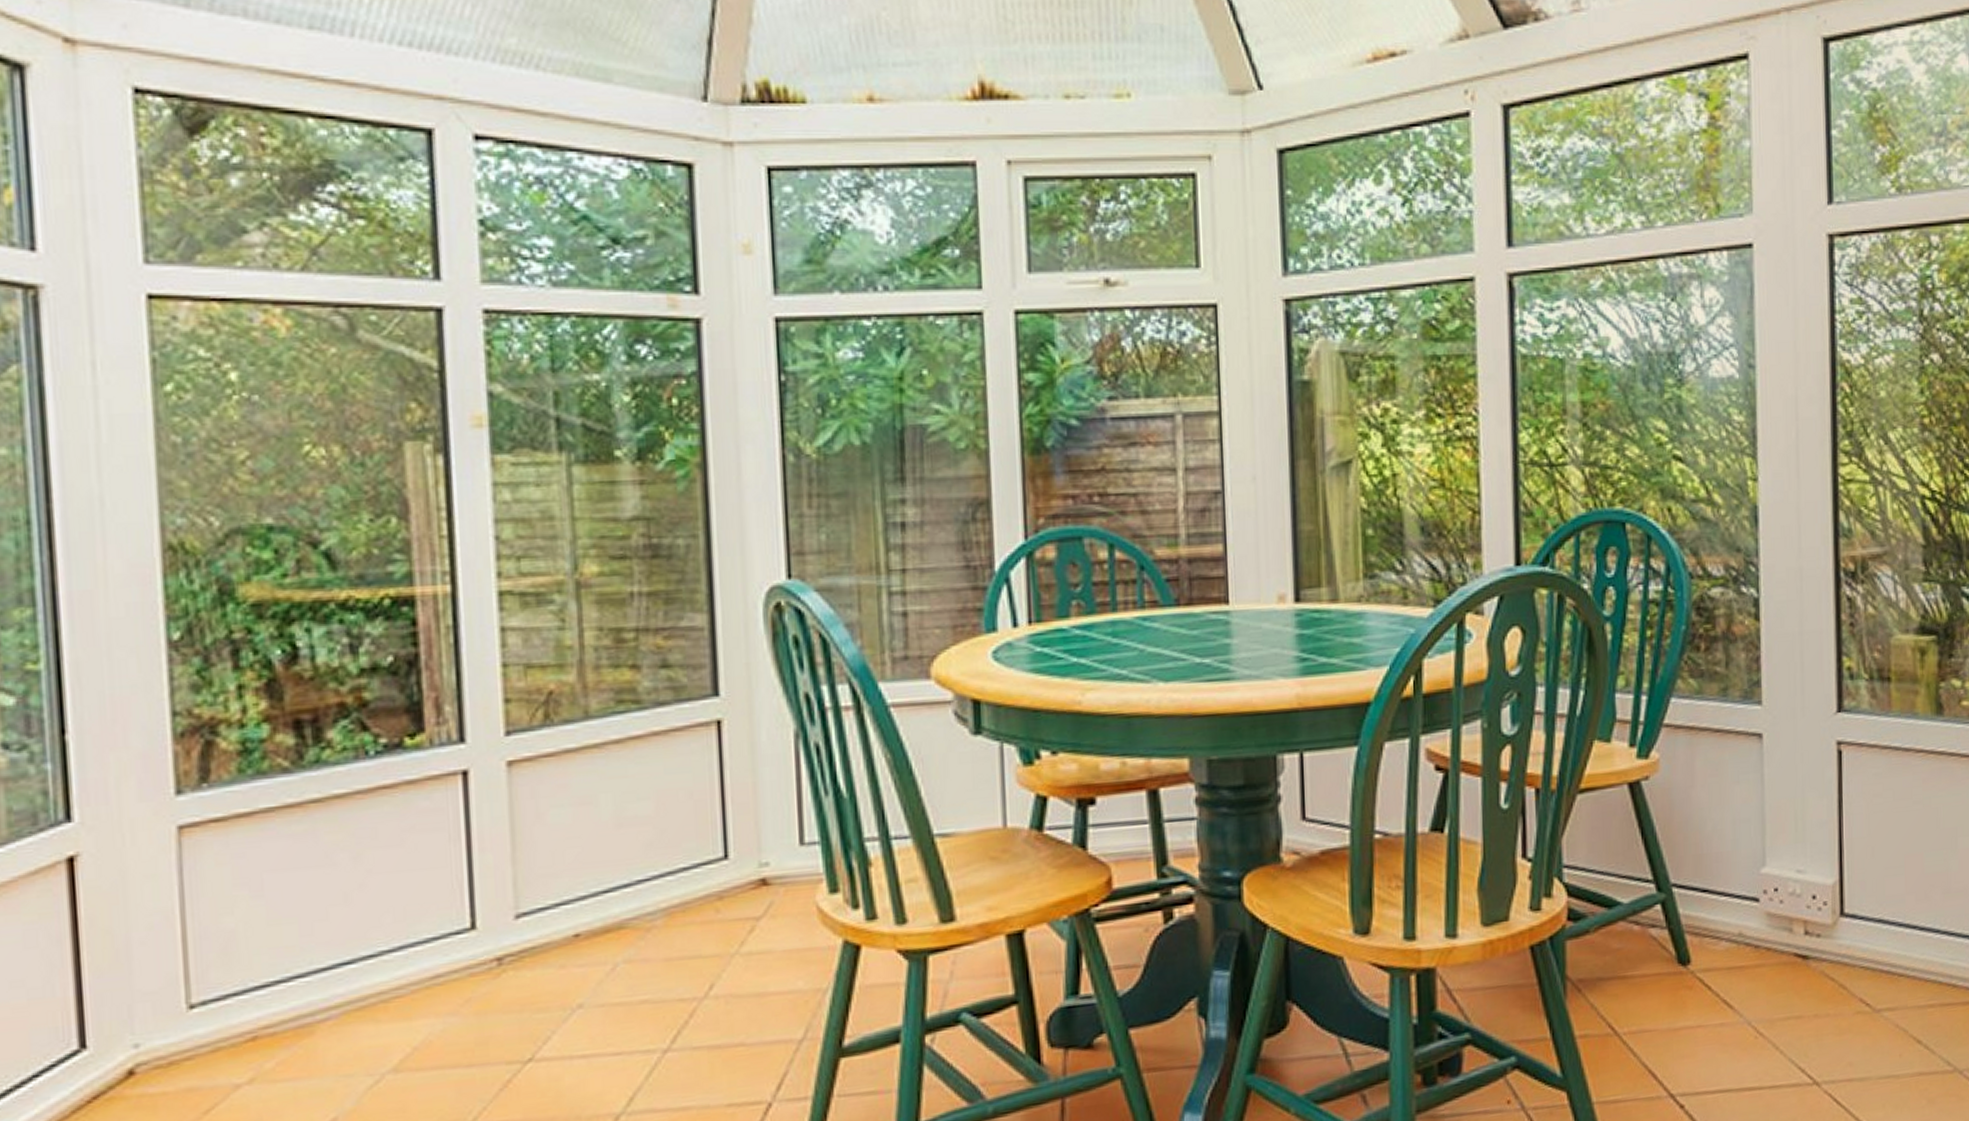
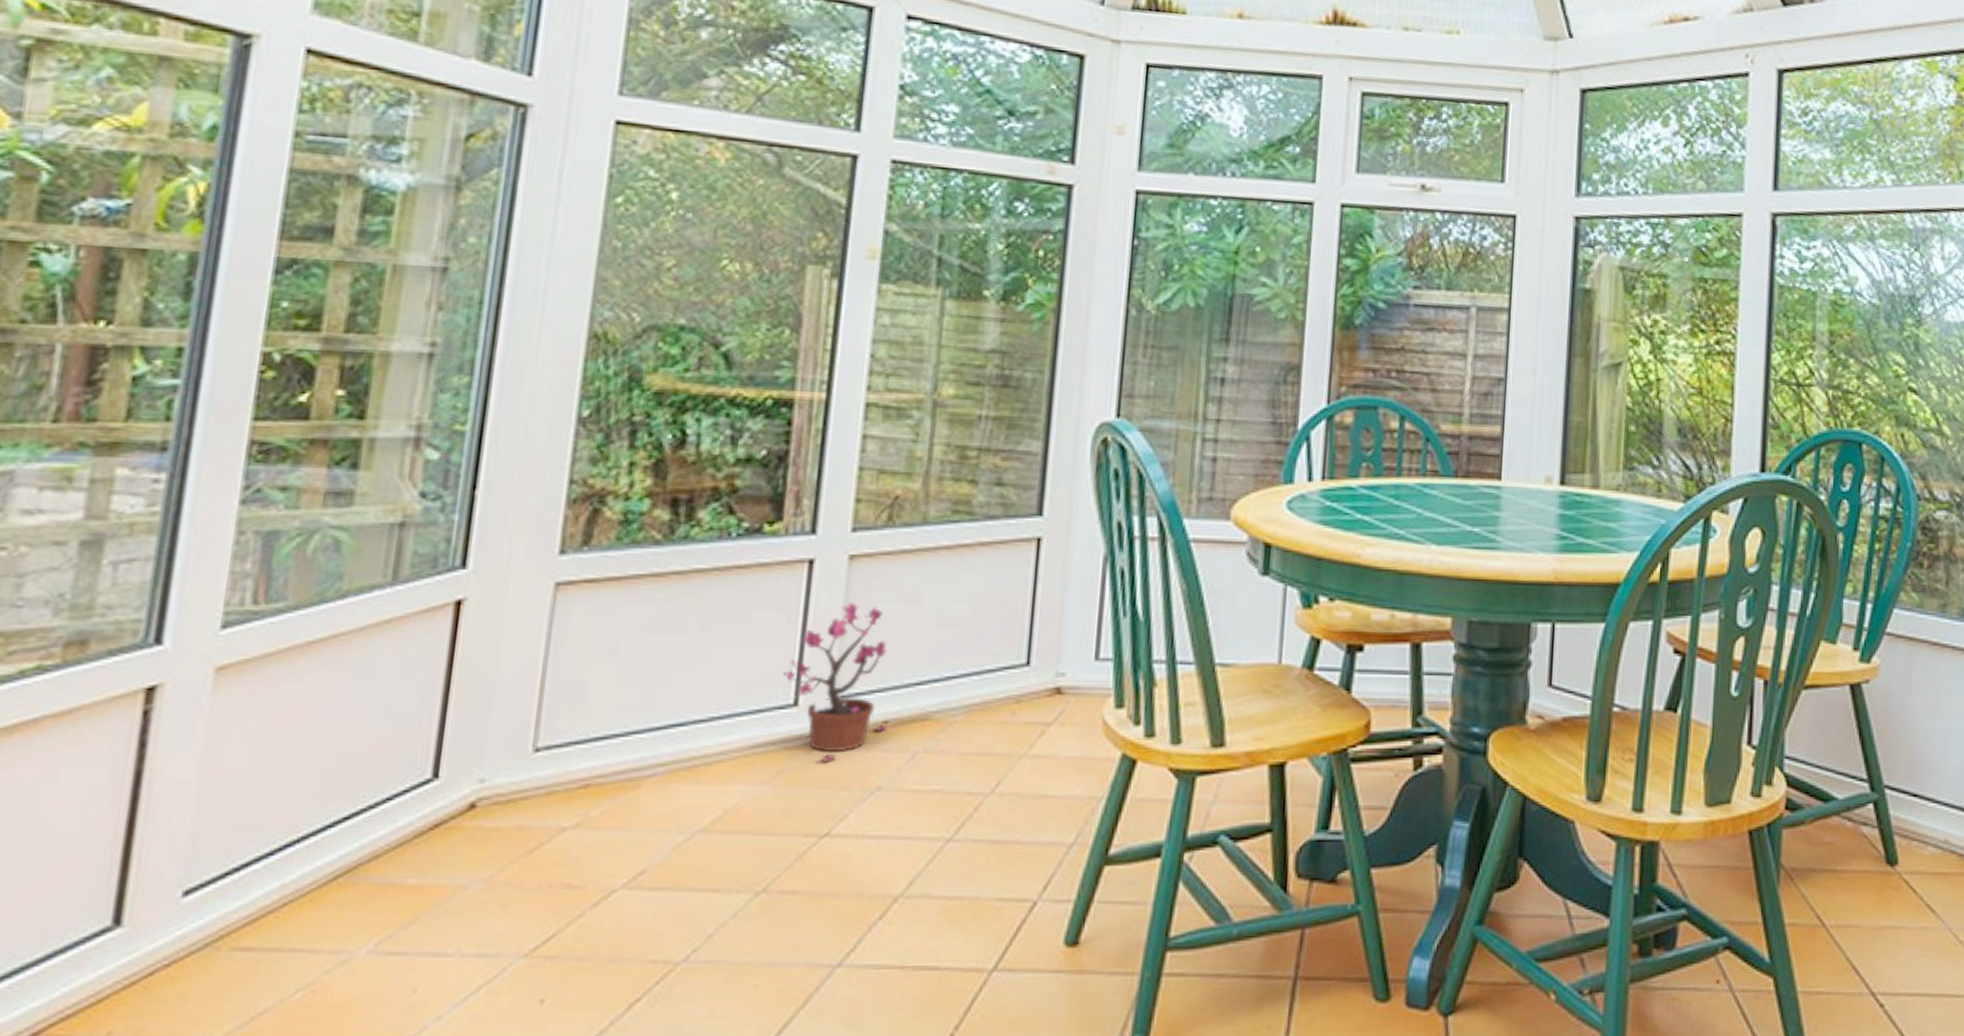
potted plant: none [454,812,579,985] -> present [783,603,887,762]

